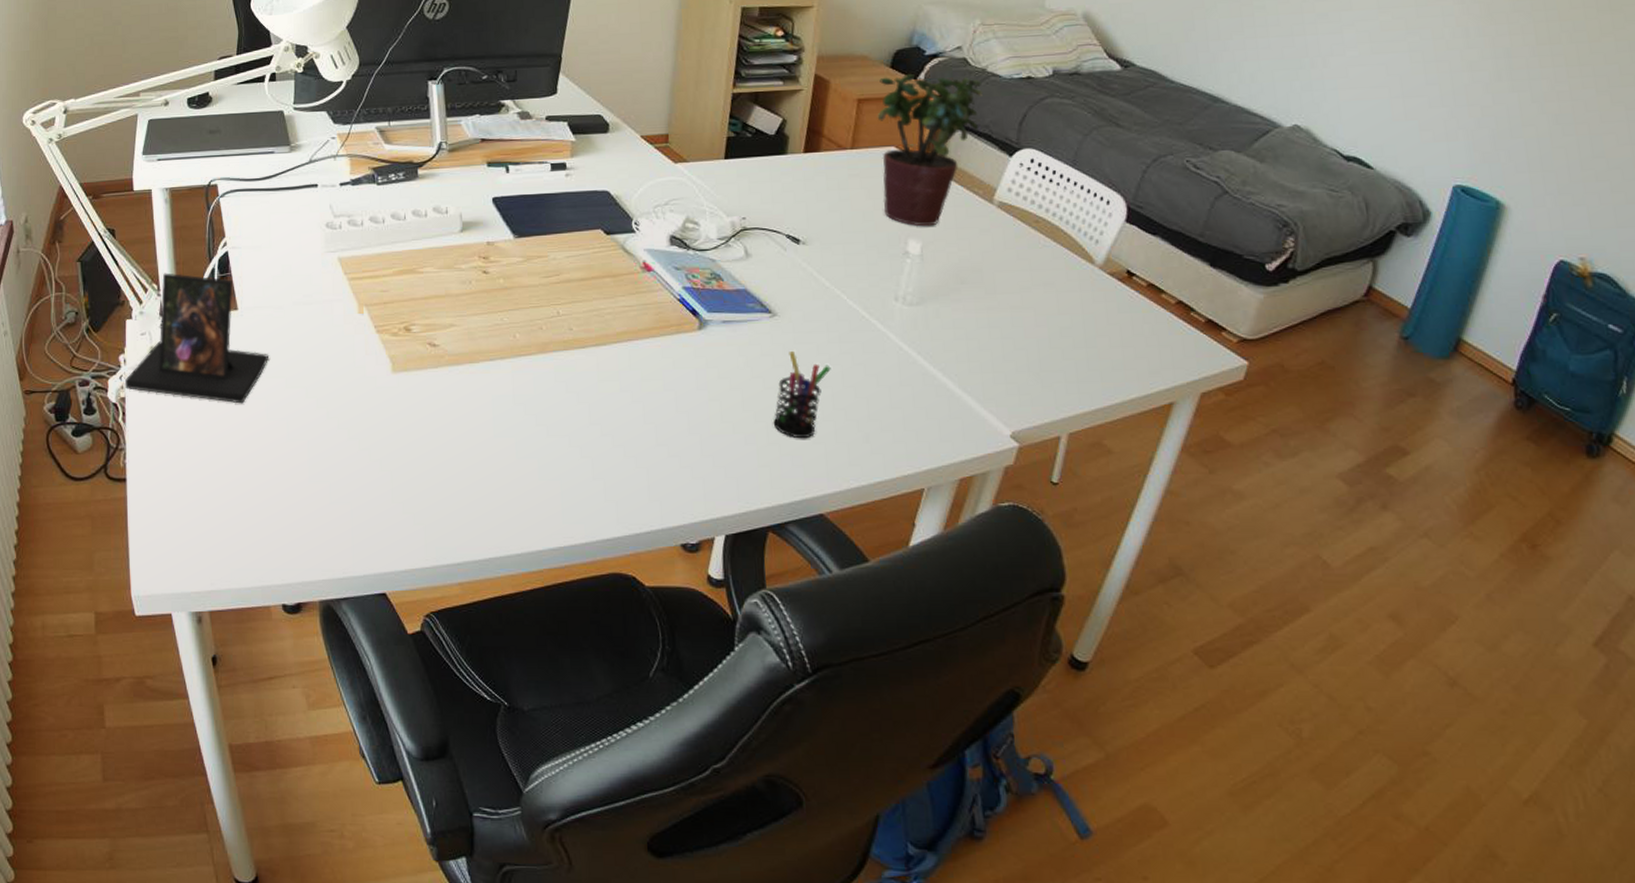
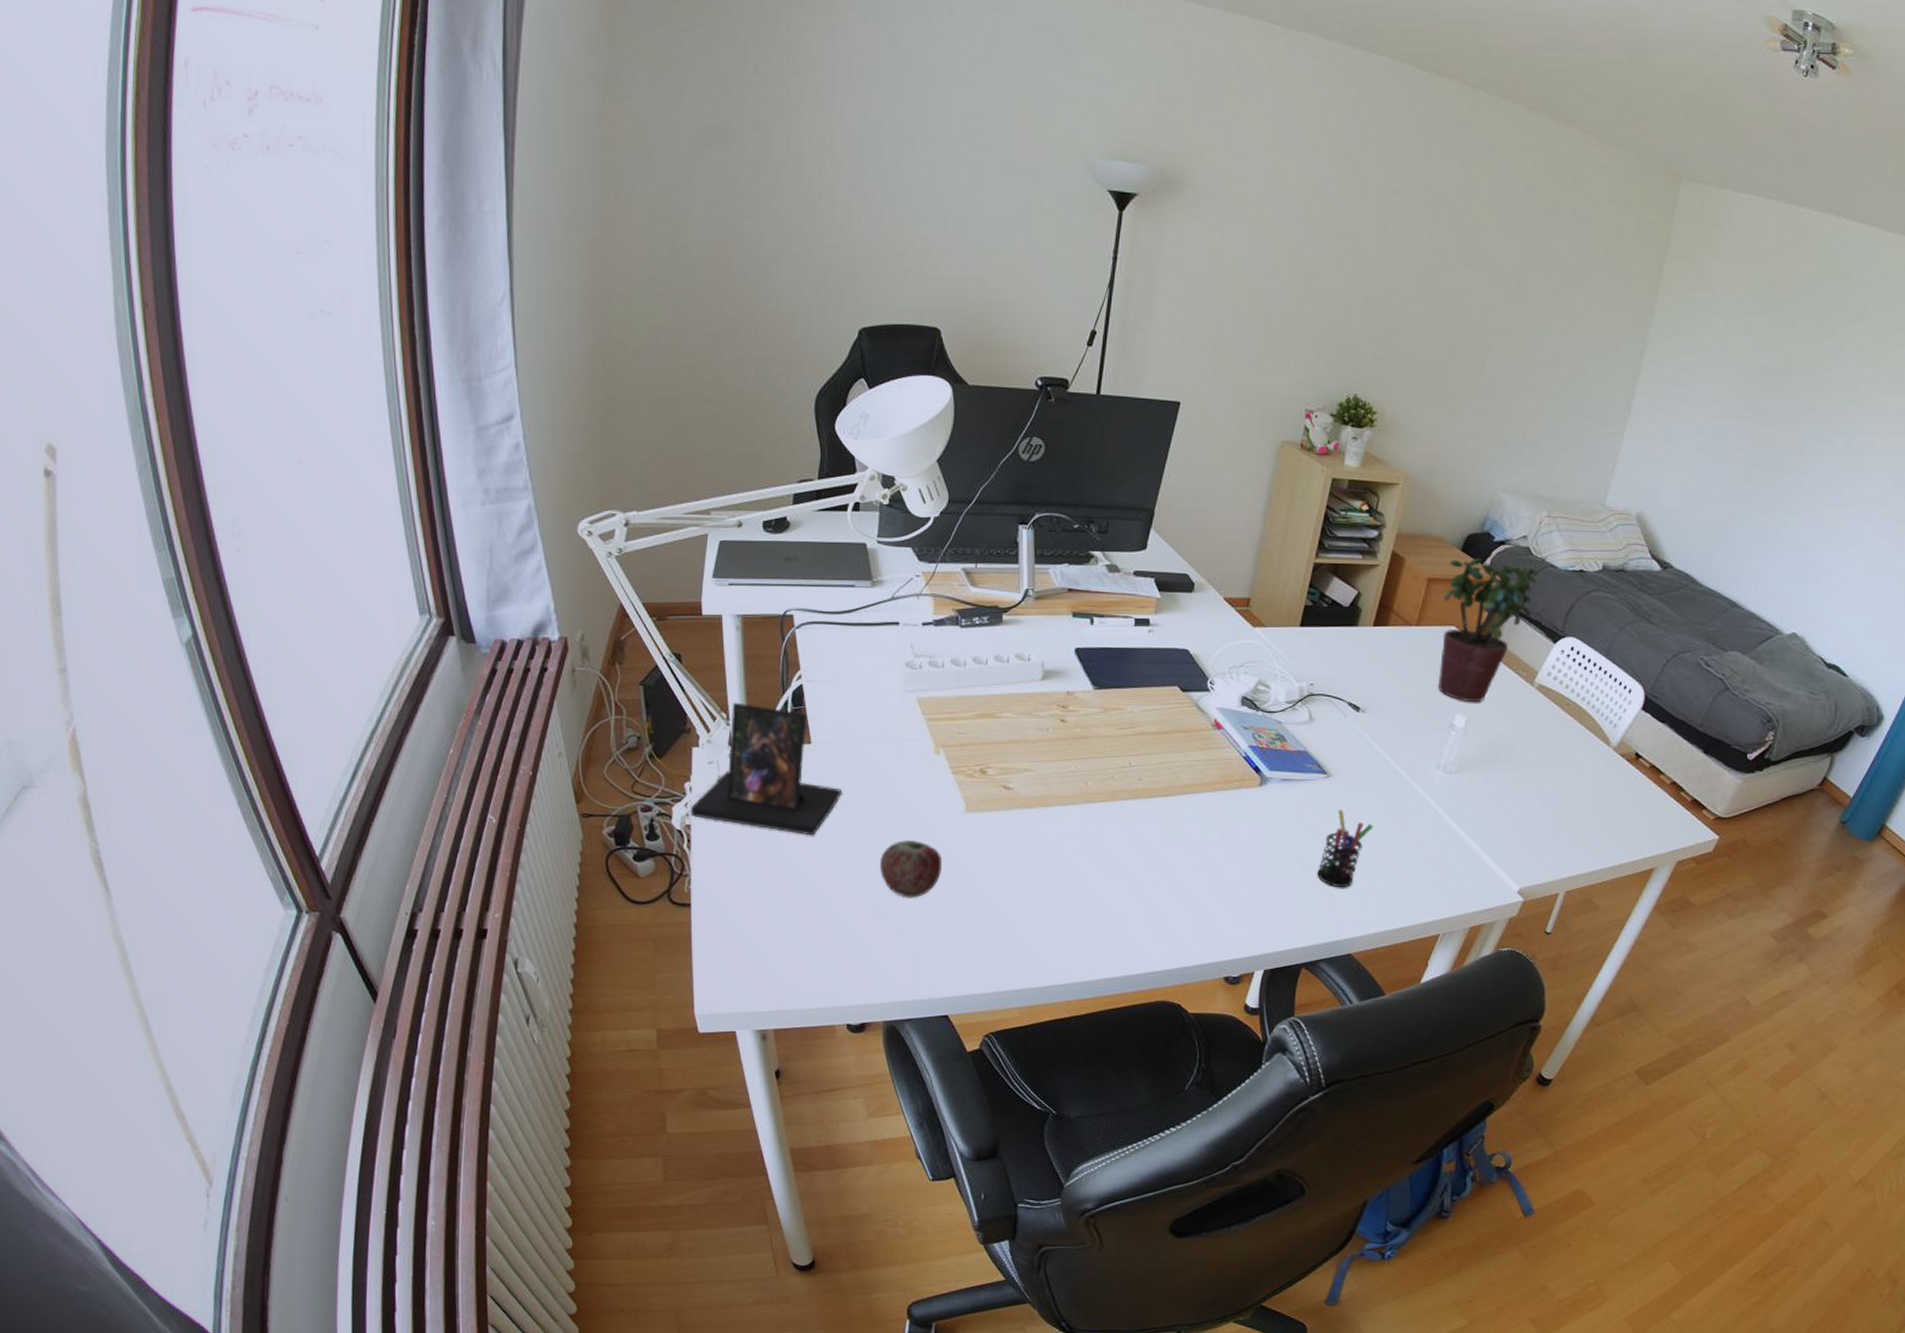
apple: none [309,404,372,465] -> present [880,840,943,898]

